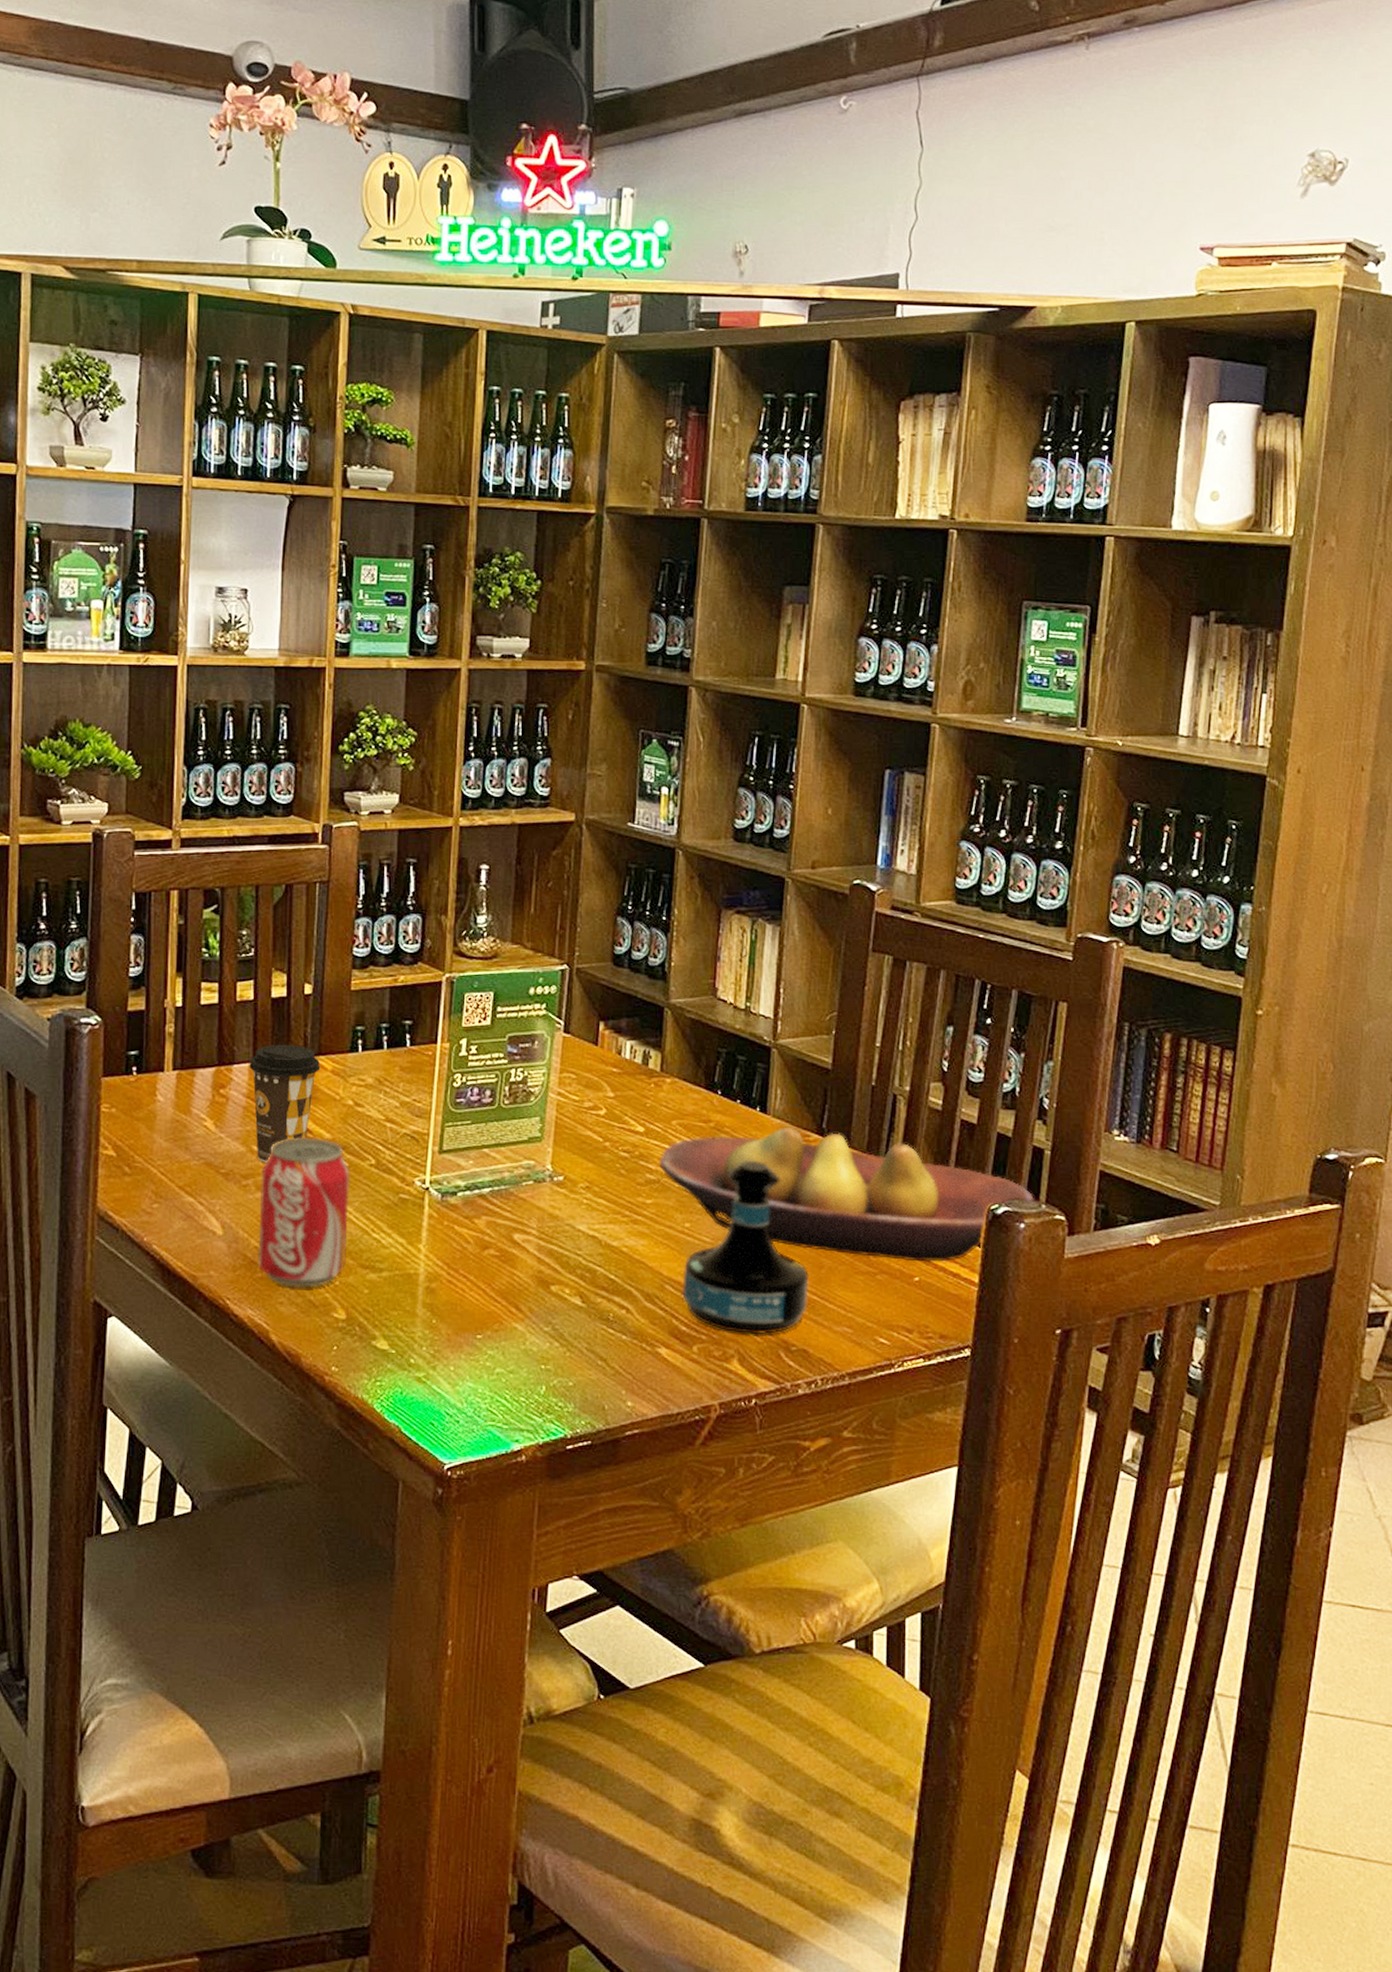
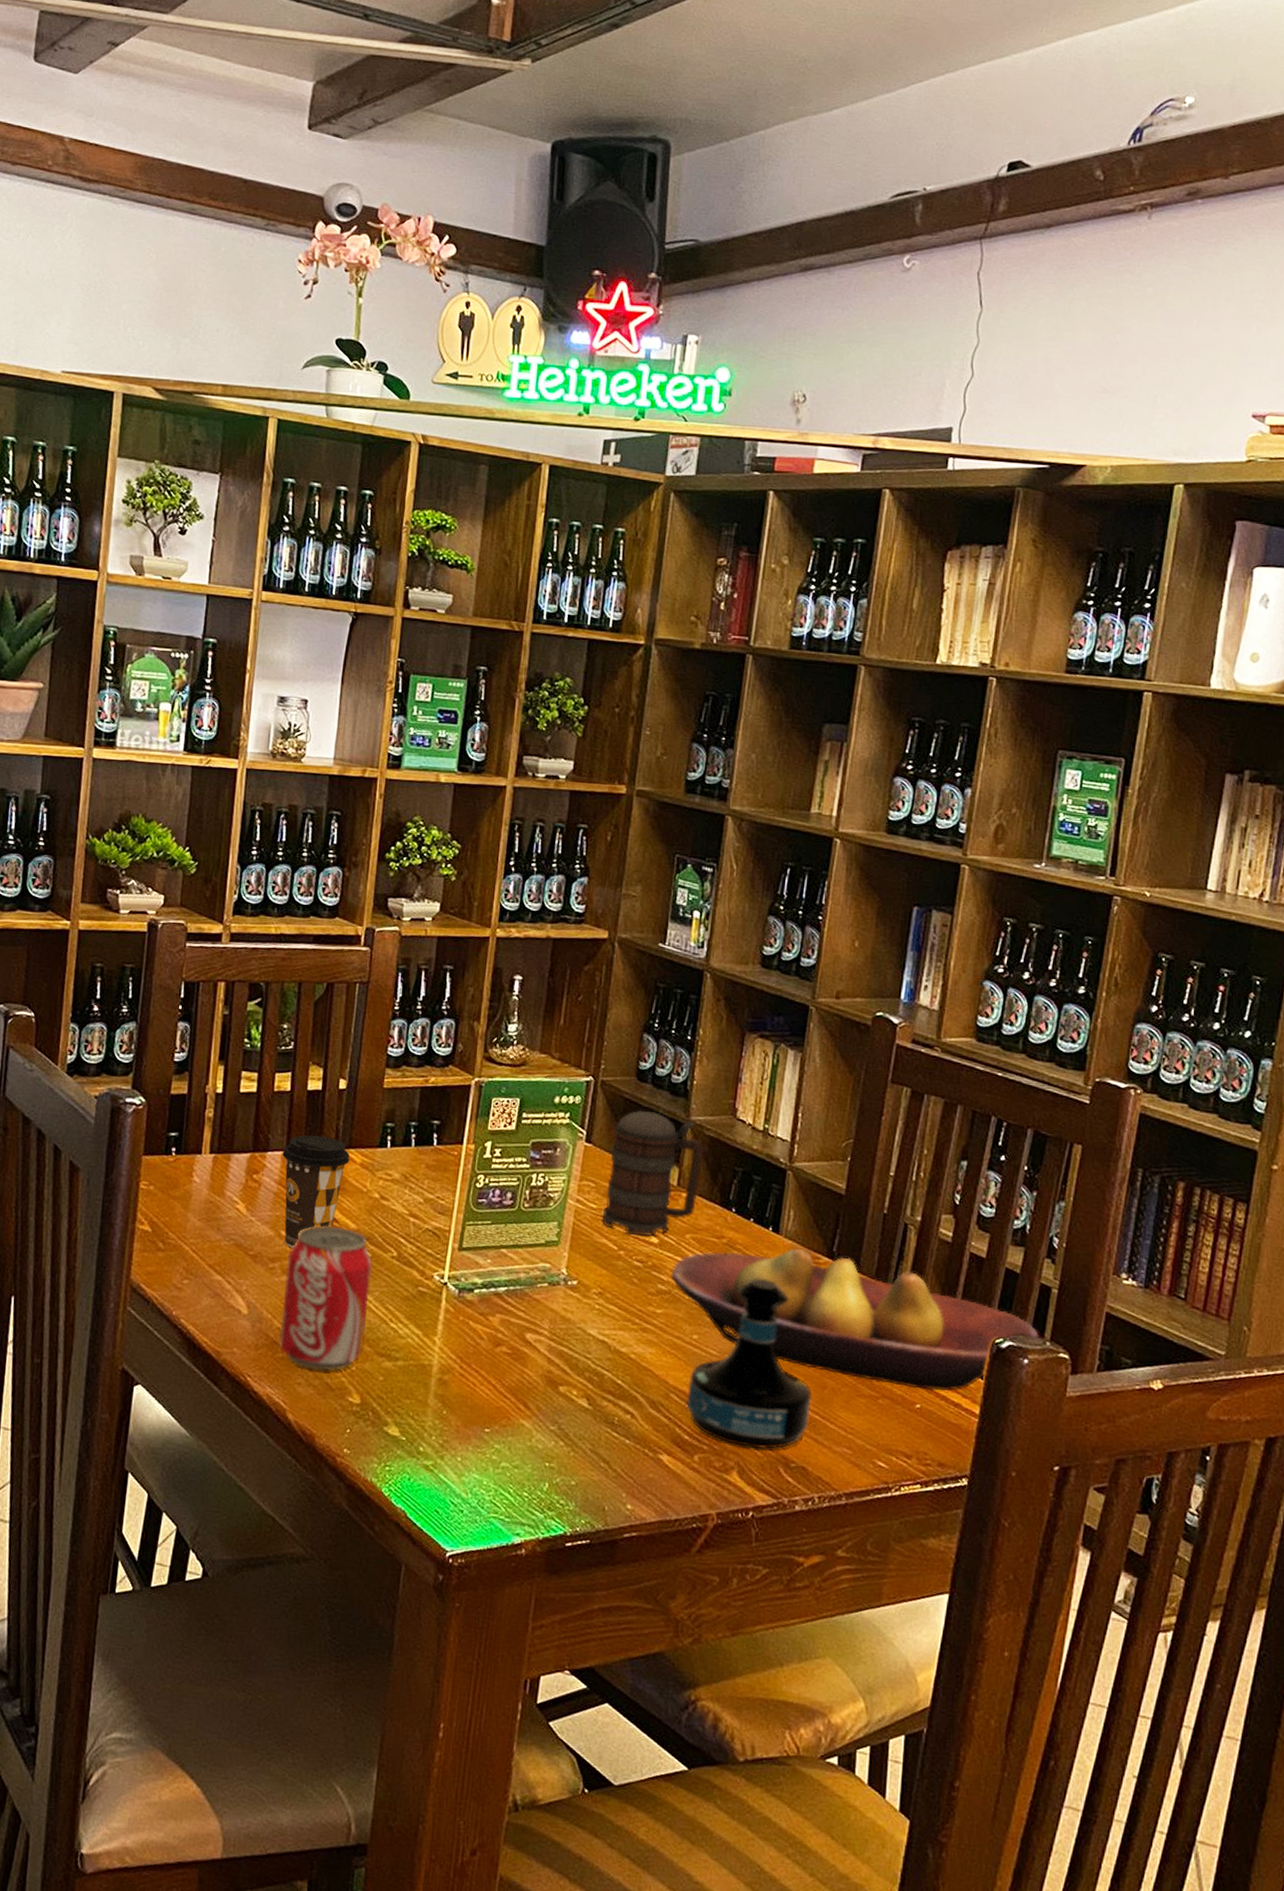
beer mug: none [585,996,687,1126] -> present [602,1110,705,1236]

